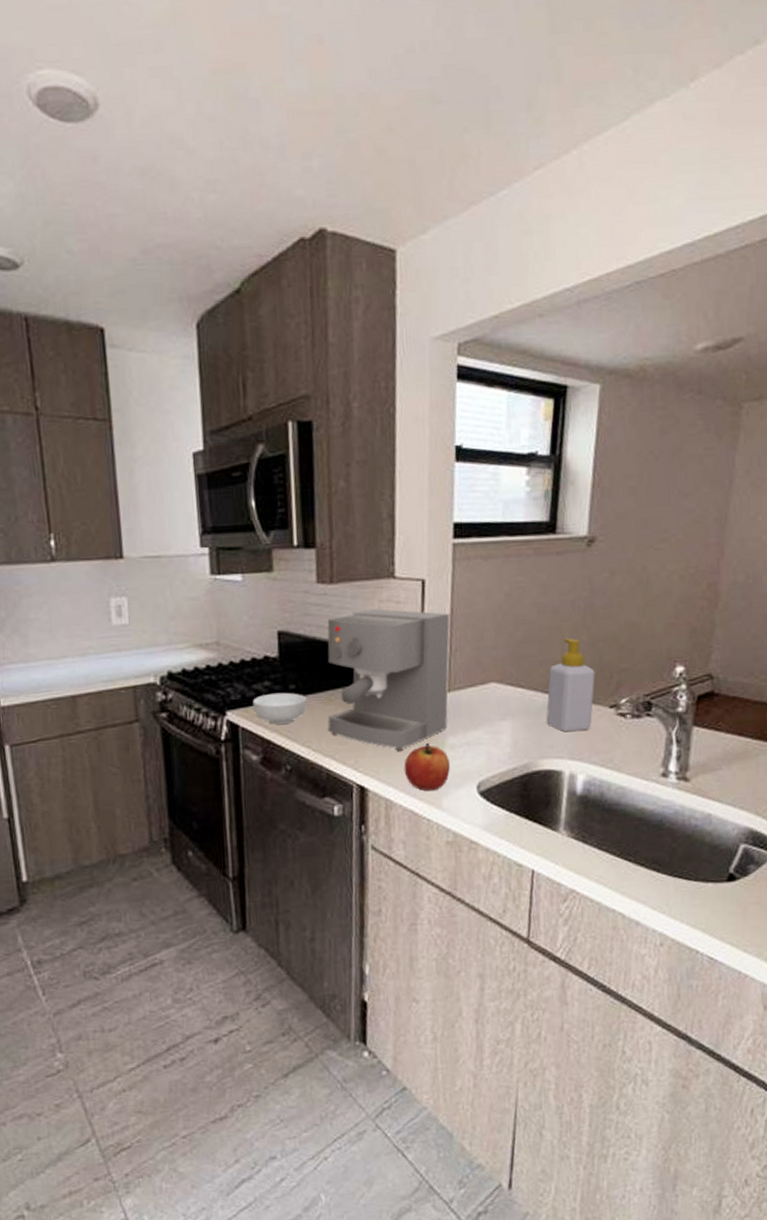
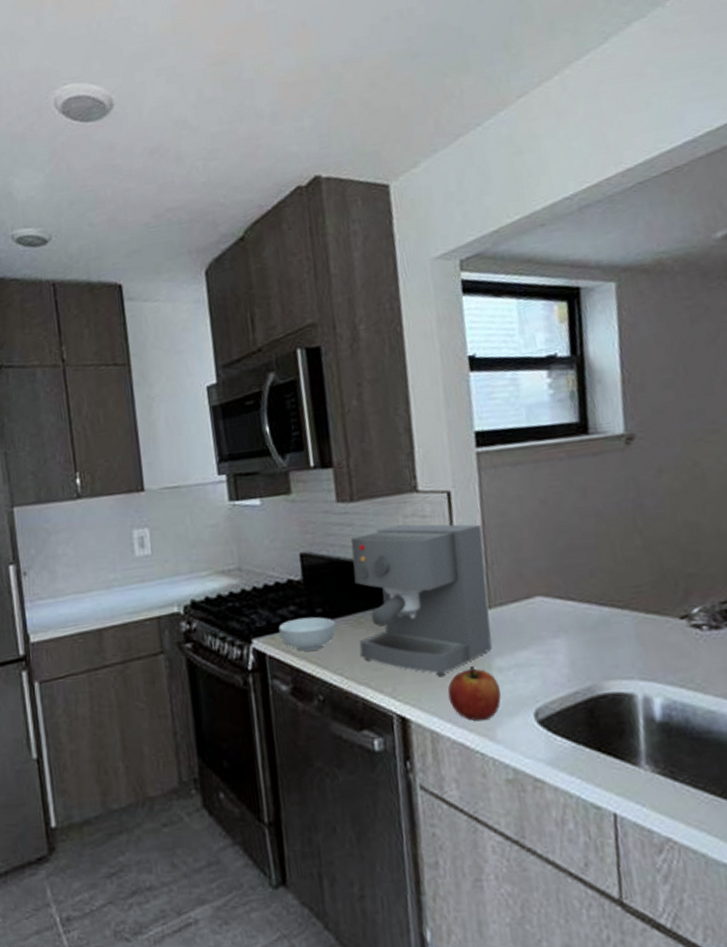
soap bottle: present [546,638,595,731] -> none [601,543,662,648]

